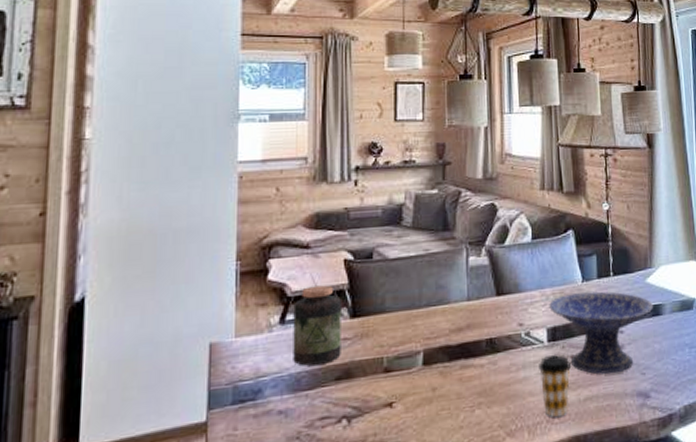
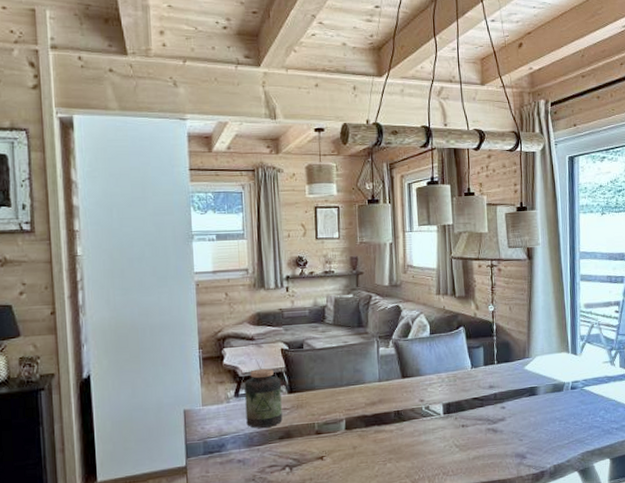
coffee cup: present [539,354,572,418] -> none [436,423,463,471]
decorative bowl: present [549,291,654,374] -> none [444,376,531,440]

